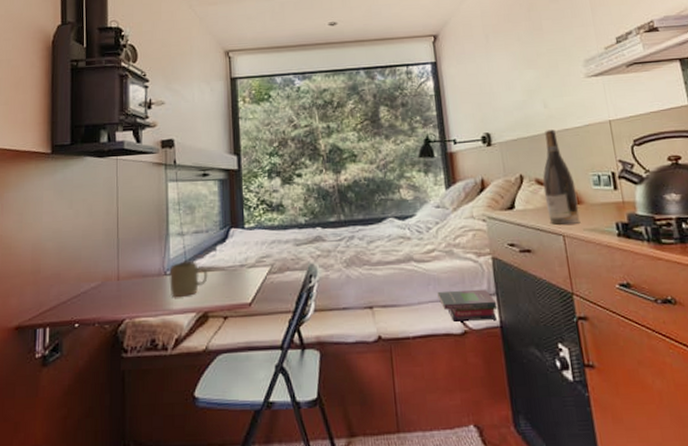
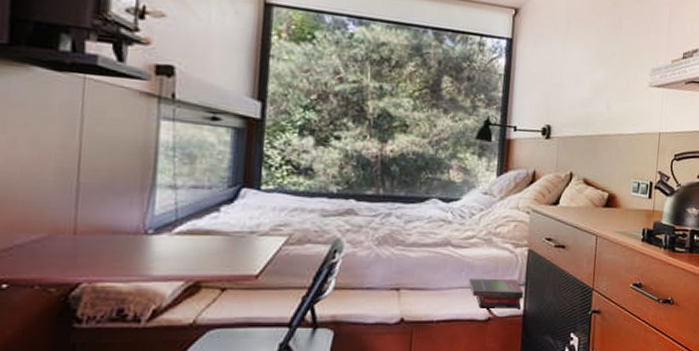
mug: present [169,261,208,298] -> none [150,220,206,263]
wine bottle: present [542,129,581,225] -> none [587,132,617,227]

